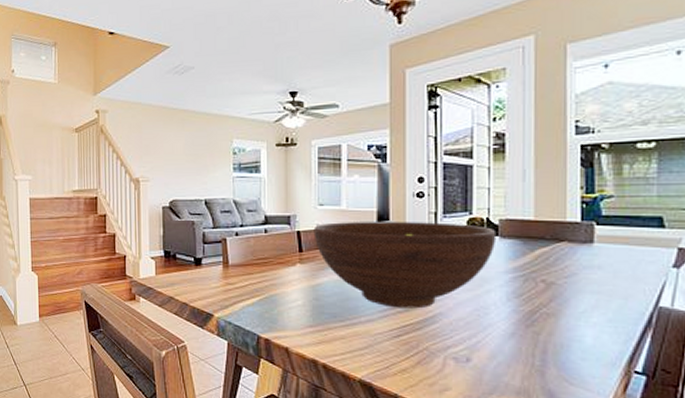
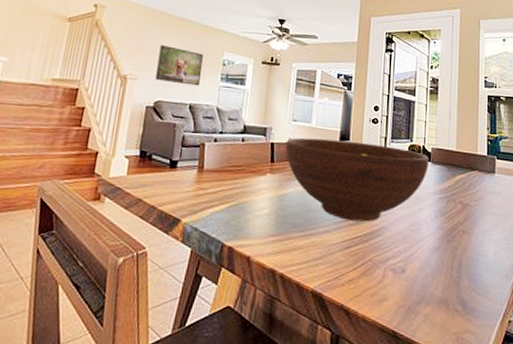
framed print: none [166,142,211,180] -> present [155,45,203,86]

